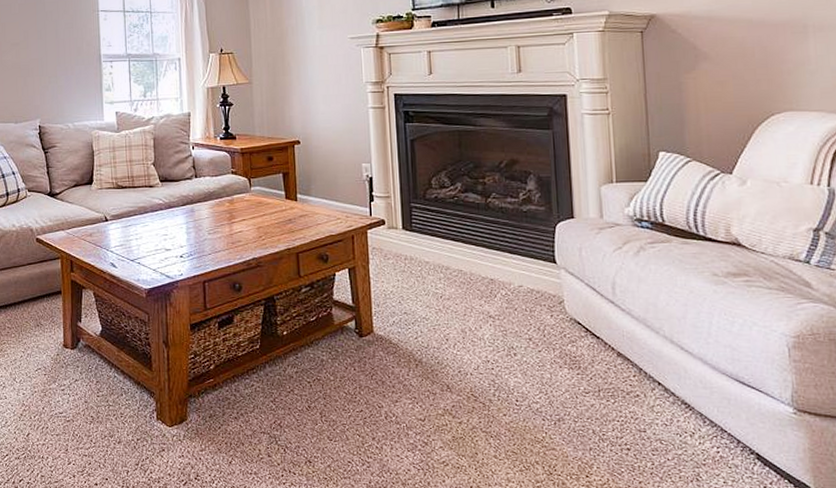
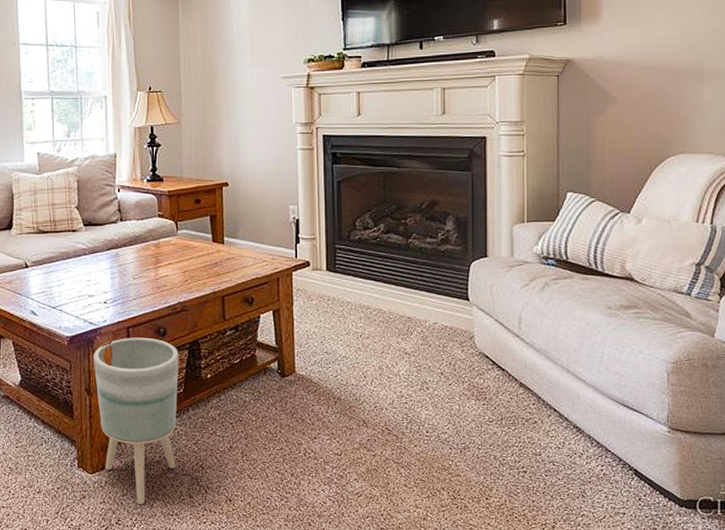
planter: none [171,292,255,460] -> present [93,337,179,504]

